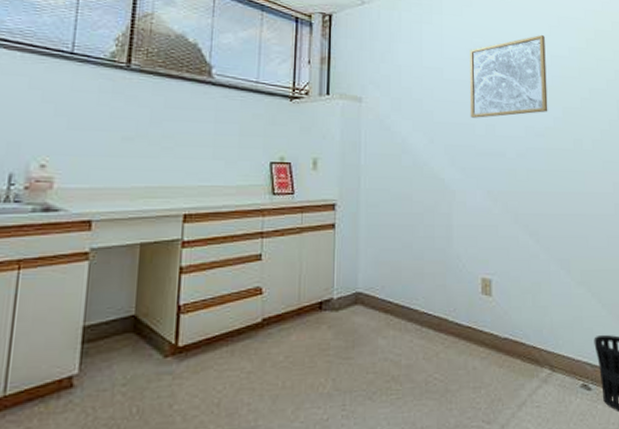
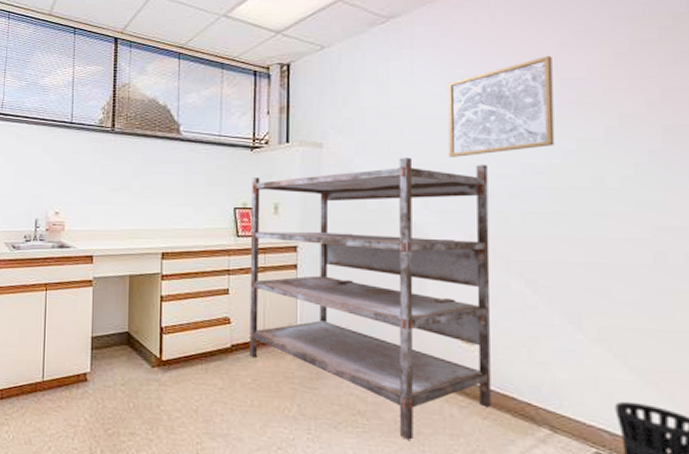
shelving unit: none [282,116,506,400] -> present [249,157,492,440]

